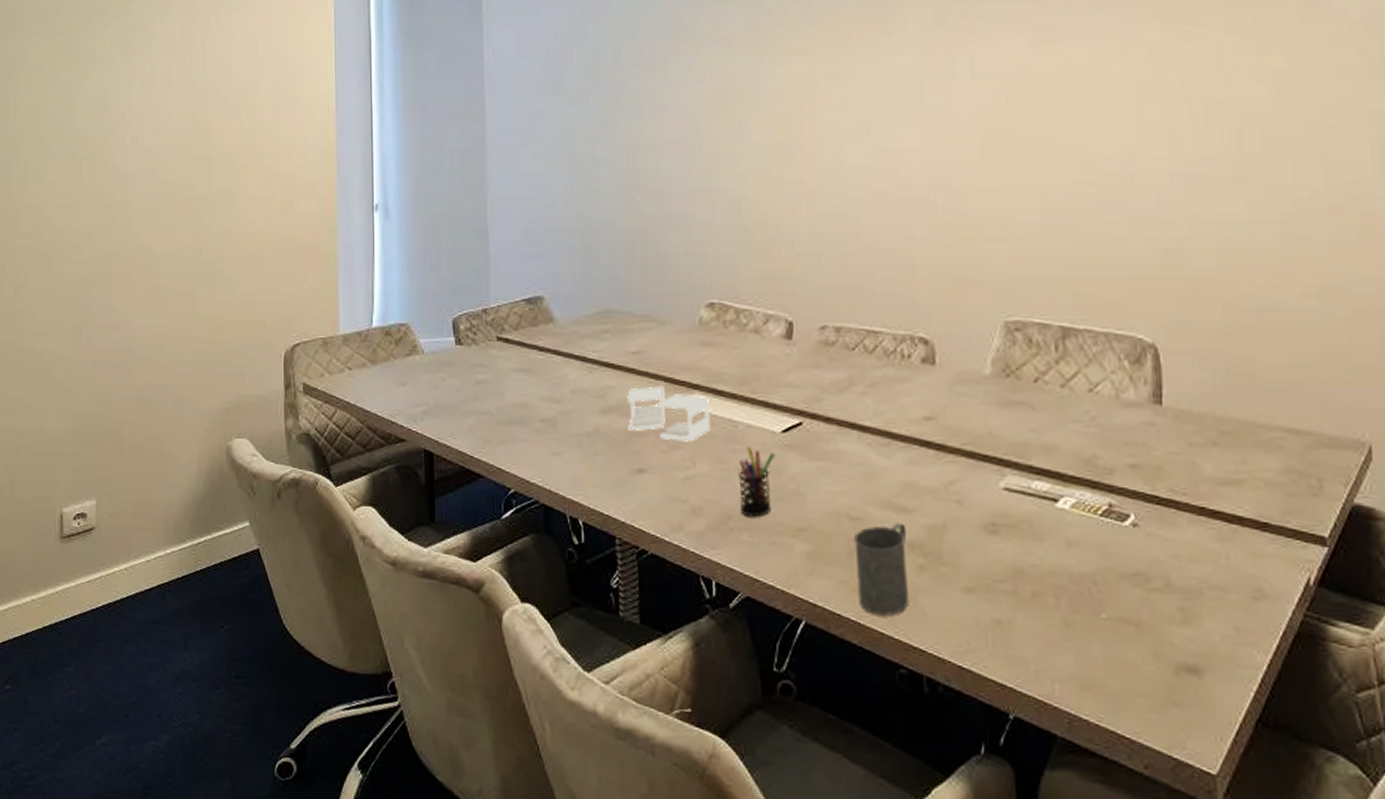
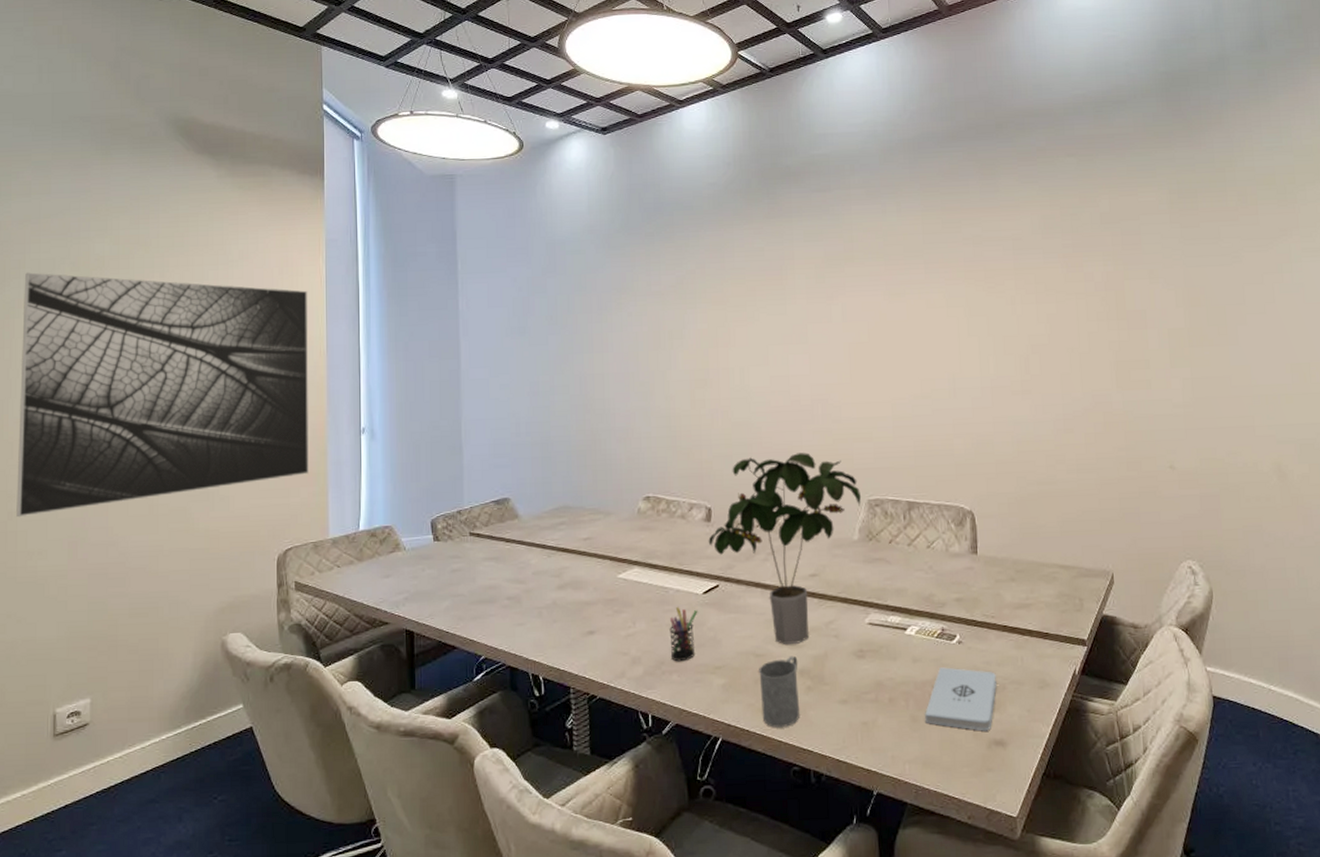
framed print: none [23,19,317,293] -> present [16,272,309,518]
tissue box: present [627,386,710,442] -> none [580,564,647,607]
potted plant: none [788,254,996,507] -> present [708,452,862,644]
notepad: none [1083,557,1189,651] -> present [925,667,997,731]

